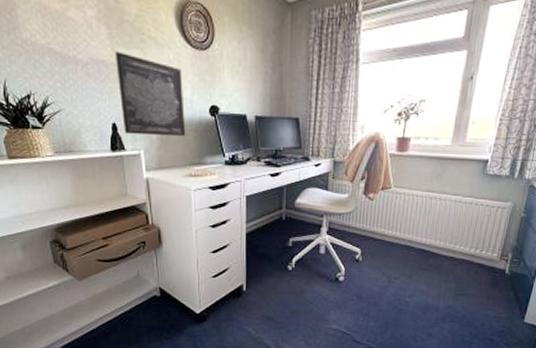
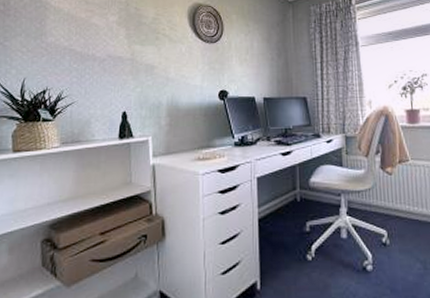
wall art: present [114,51,186,137] -> none [131,48,195,122]

